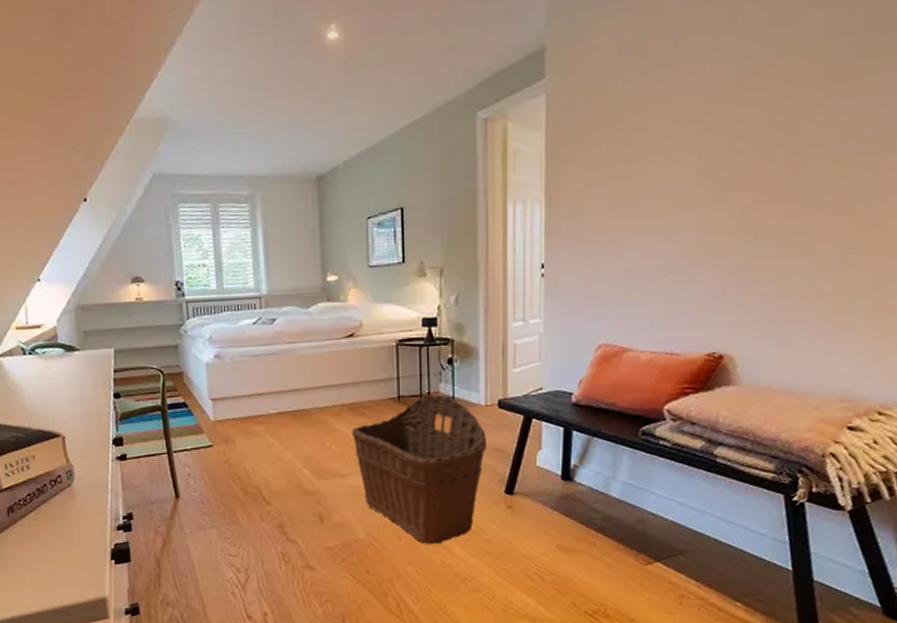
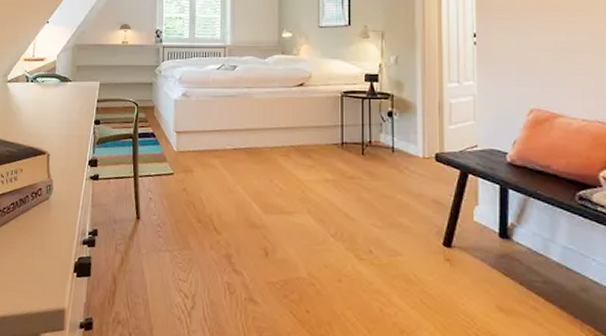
wicker basket: present [351,395,486,545] -> none [298,144,424,291]

